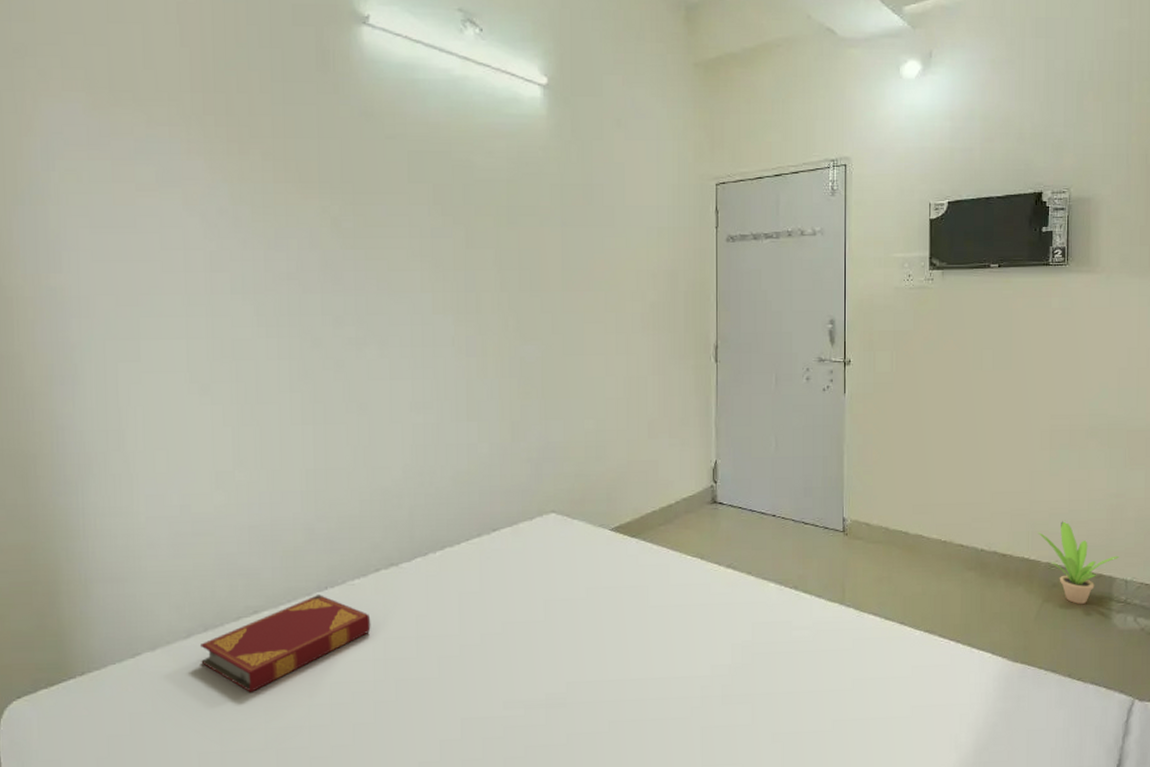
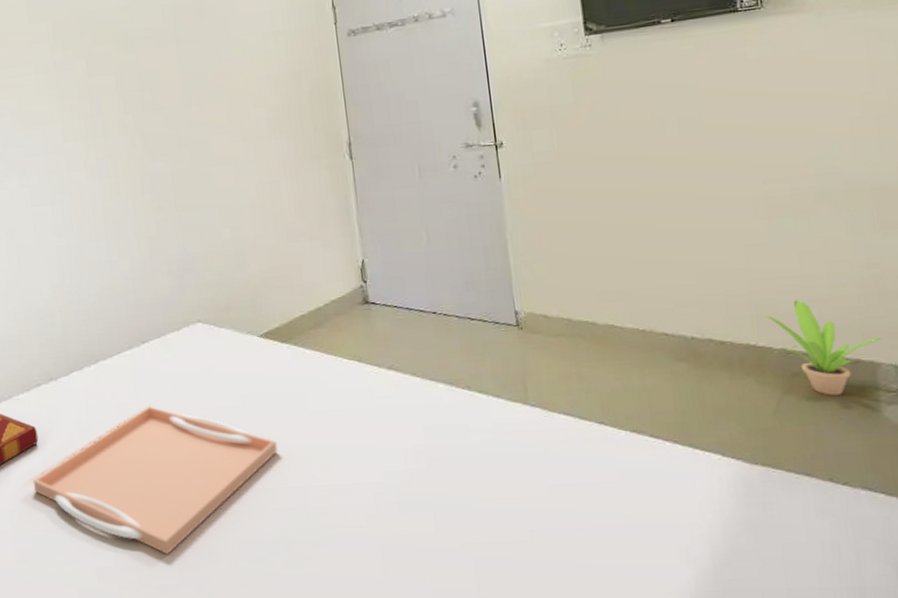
serving tray: none [360,596,617,748] -> present [33,406,279,554]

